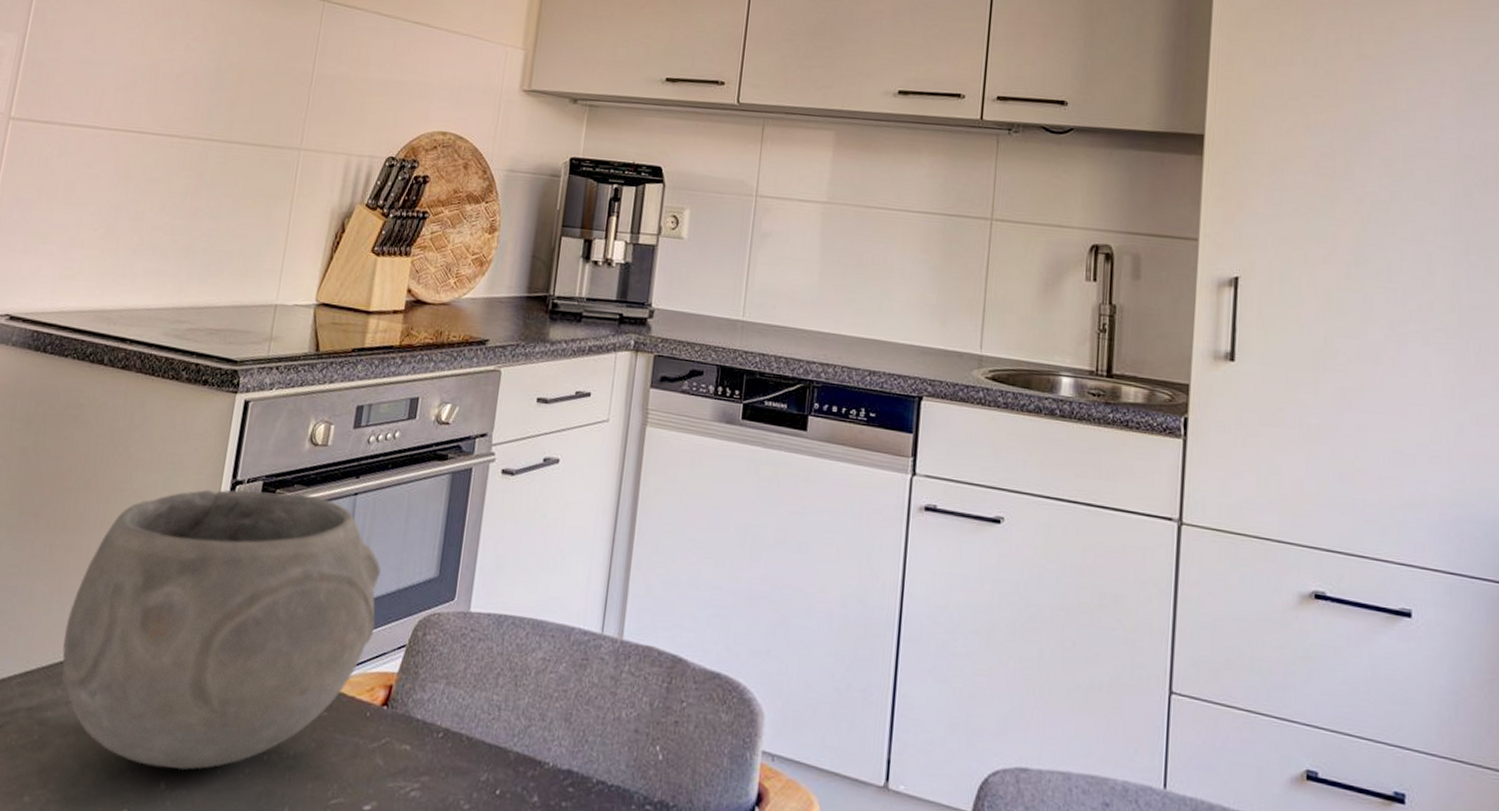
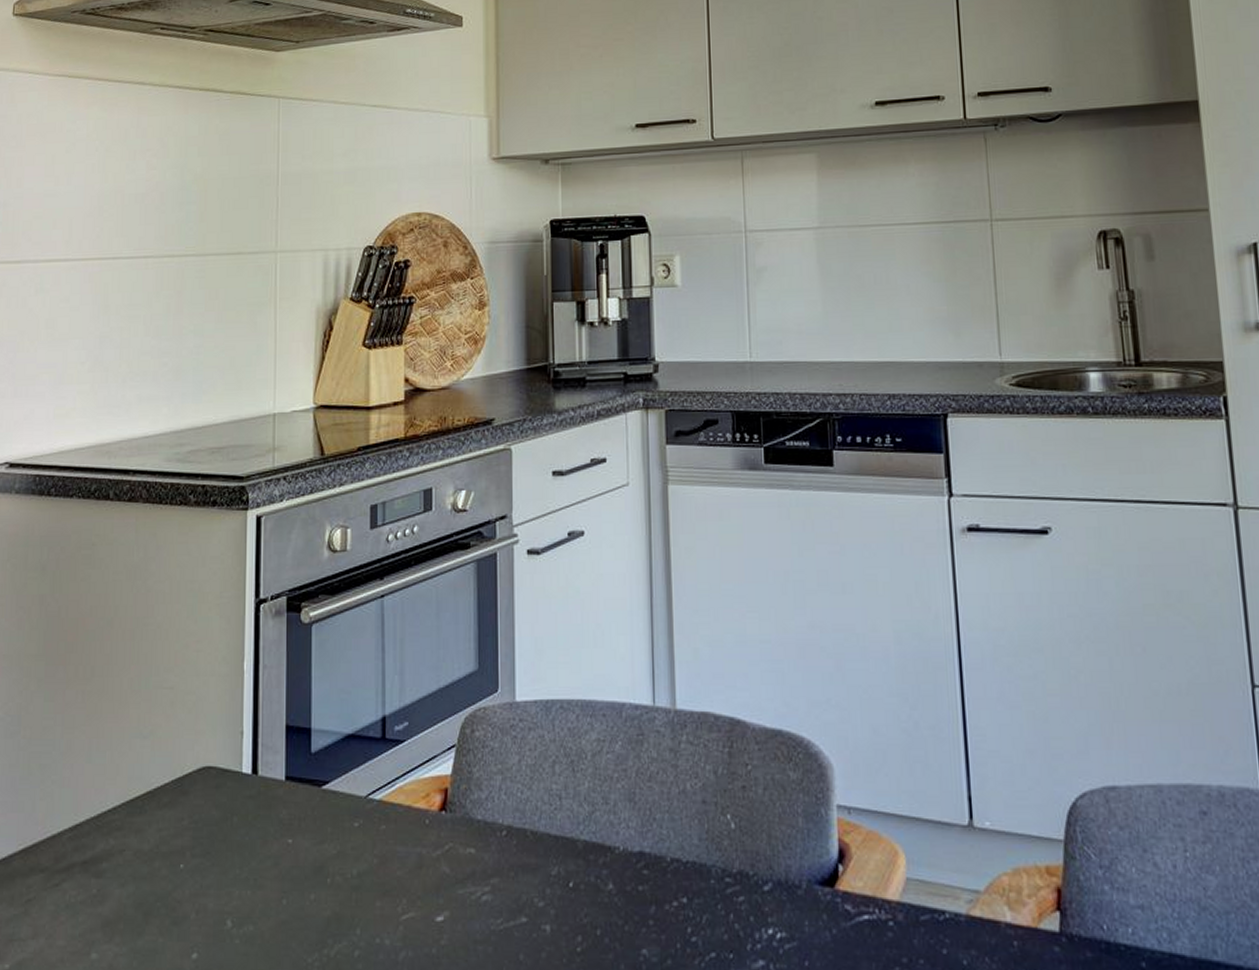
bowl: present [61,489,381,770] -> none [108,603,421,905]

